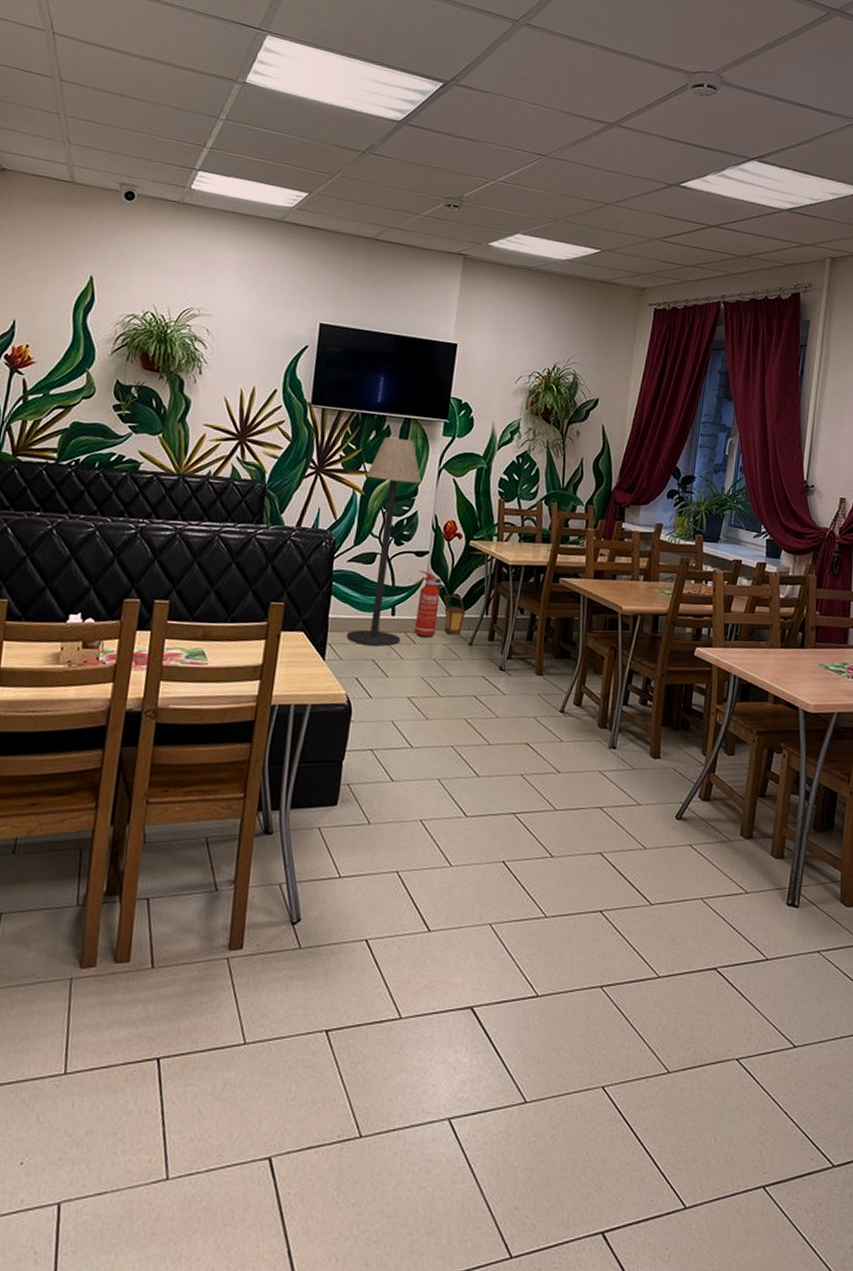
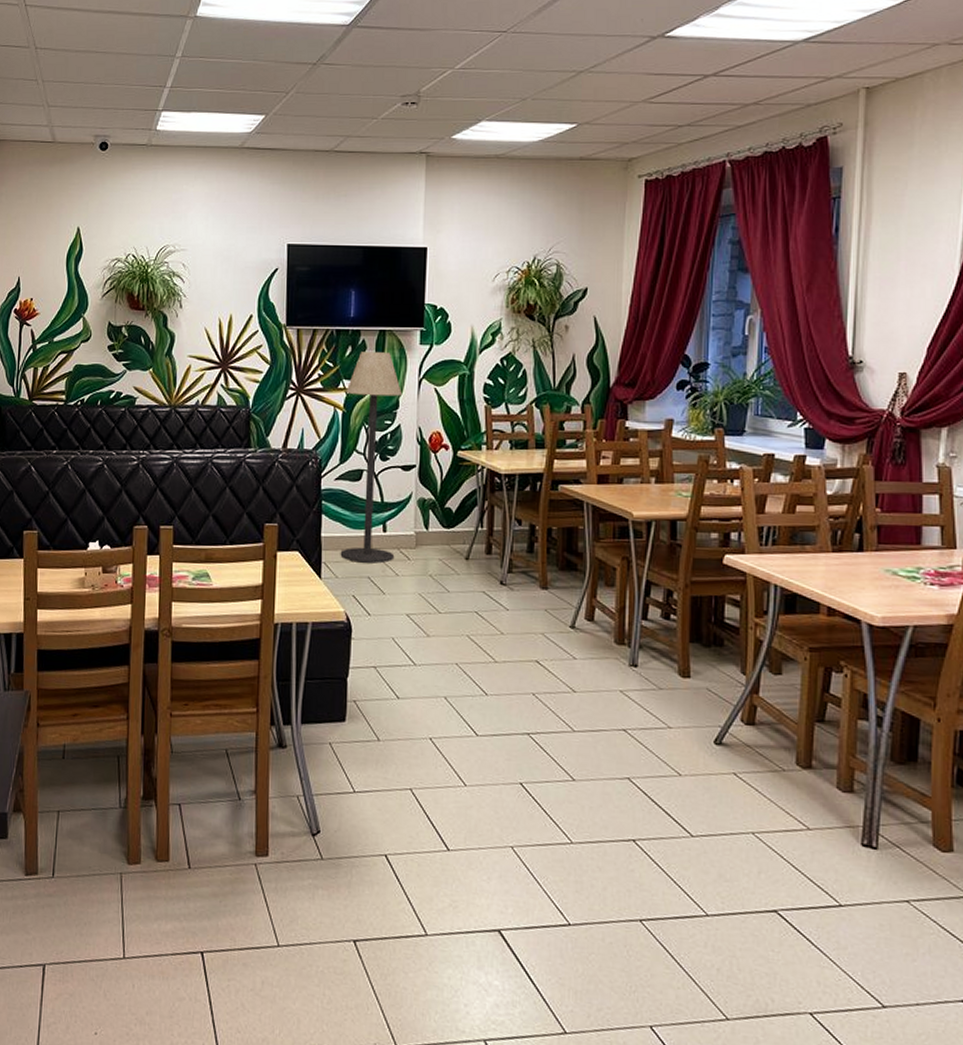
fire extinguisher: present [413,570,442,638] -> none [402,484,432,553]
lantern: present [443,594,467,636] -> none [435,507,460,550]

